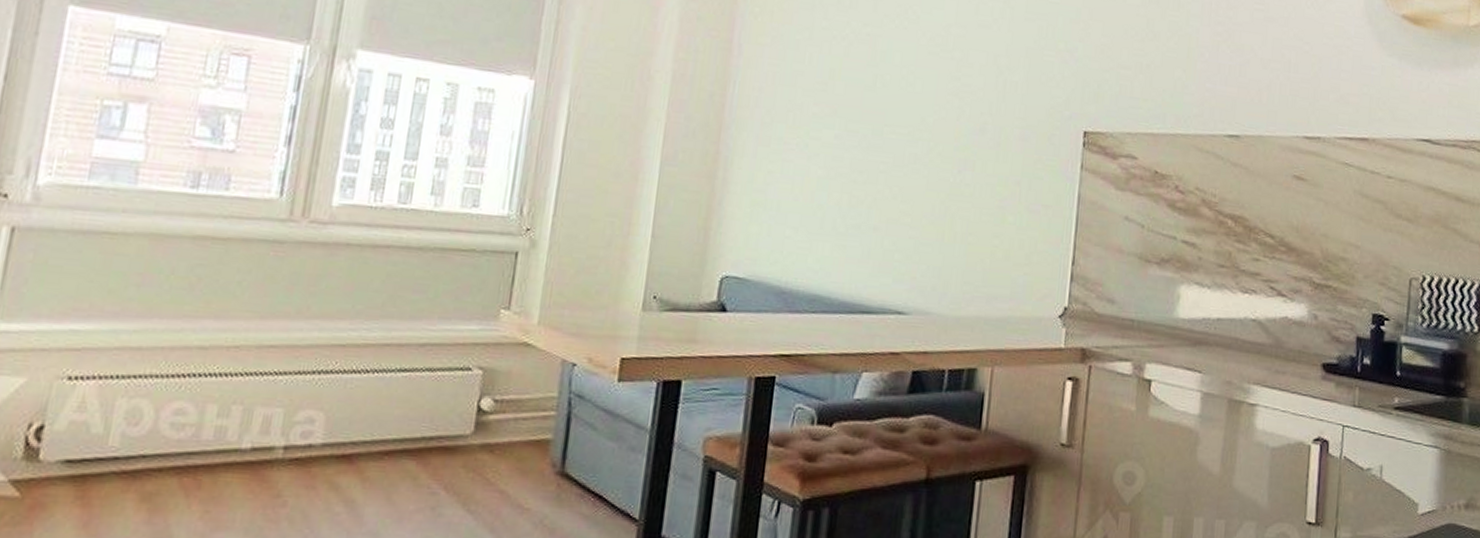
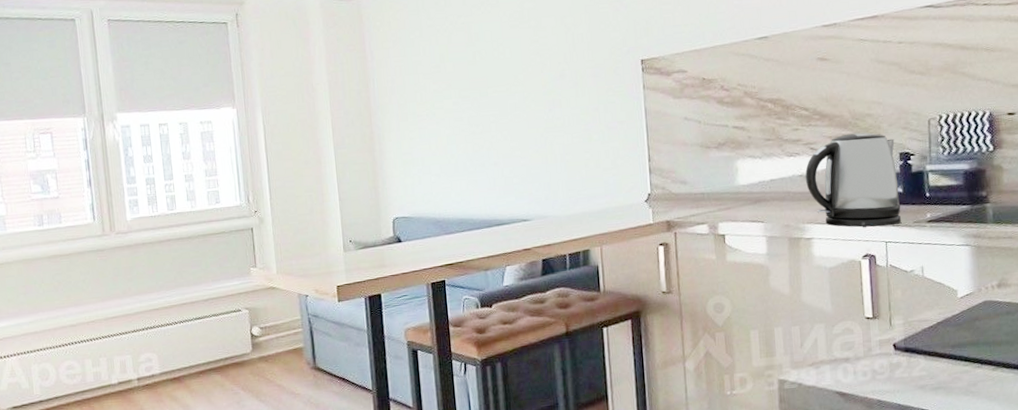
kettle: none [1259,277,1369,406] -> present [805,132,902,228]

